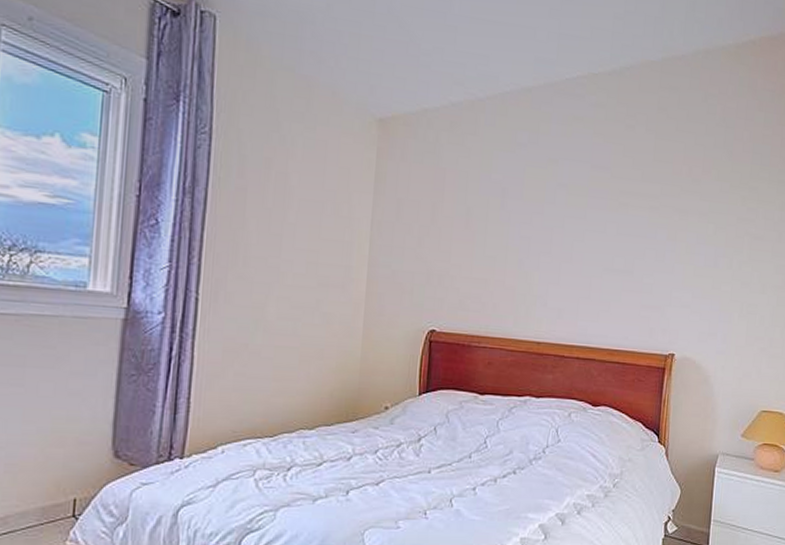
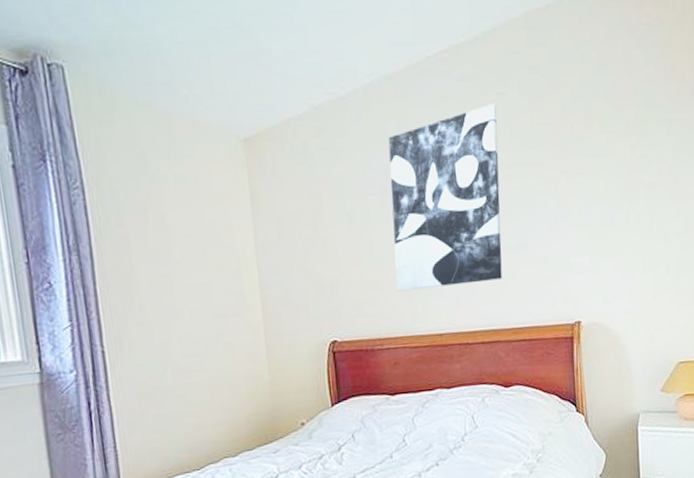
wall art: none [503,133,624,300] -> present [388,103,502,292]

